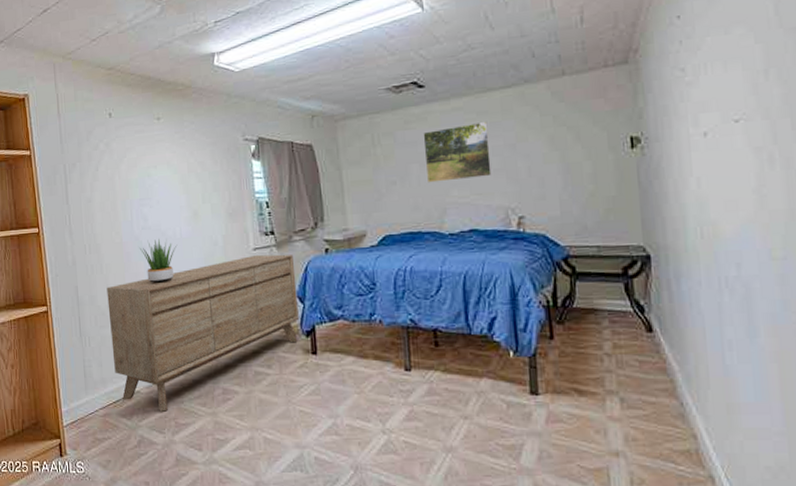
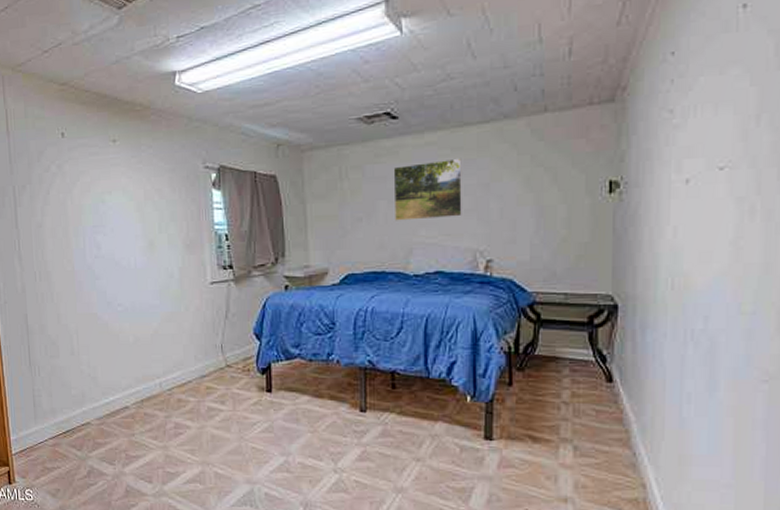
sideboard: present [106,254,299,412] -> none [57,289,255,444]
potted plant: present [139,239,178,283] -> none [91,269,132,314]

